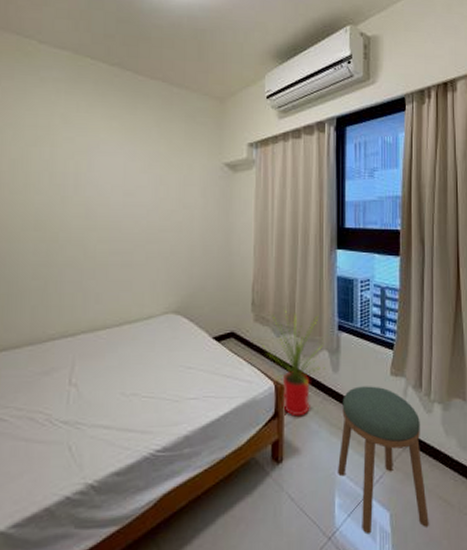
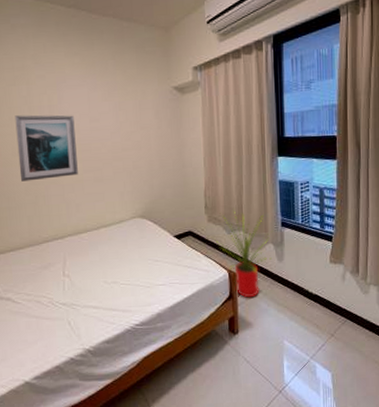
wall art: none [28,181,105,262] -> present [15,115,78,181]
stool: present [337,386,429,533] -> none [284,272,366,388]

